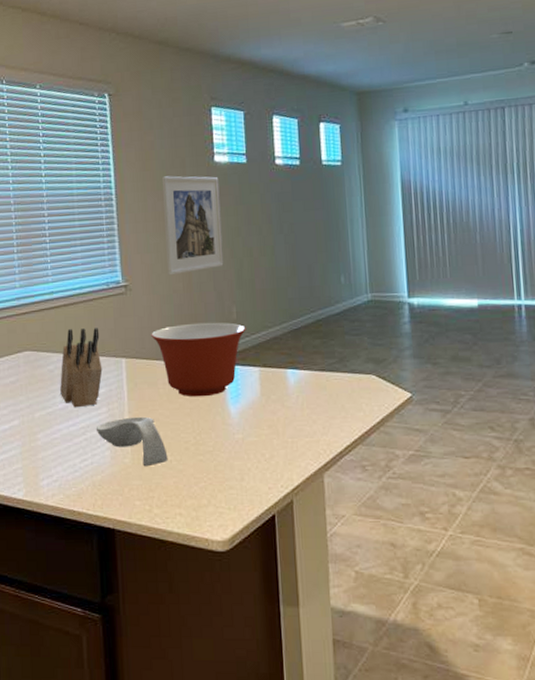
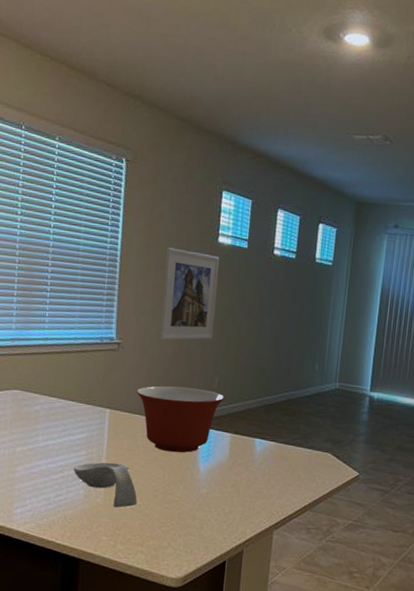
knife block: present [60,328,103,408] -> none [43,375,88,448]

